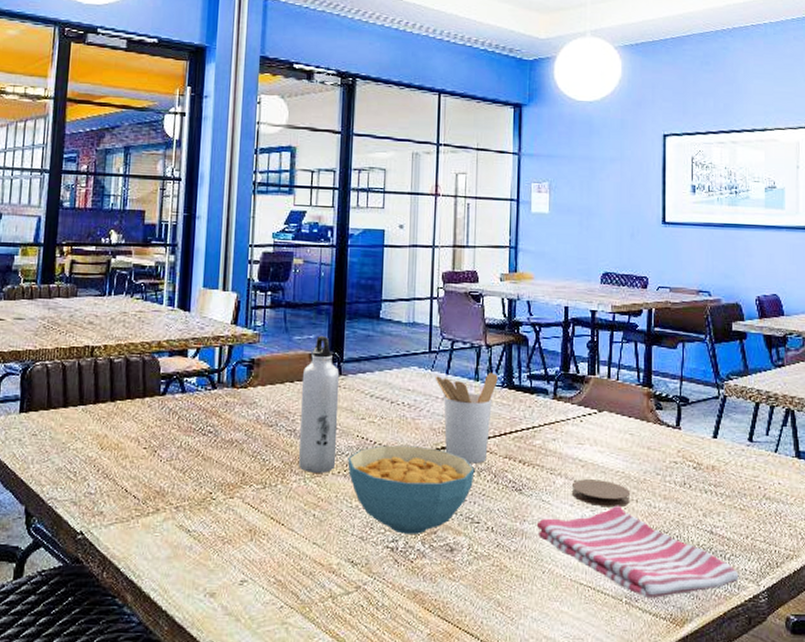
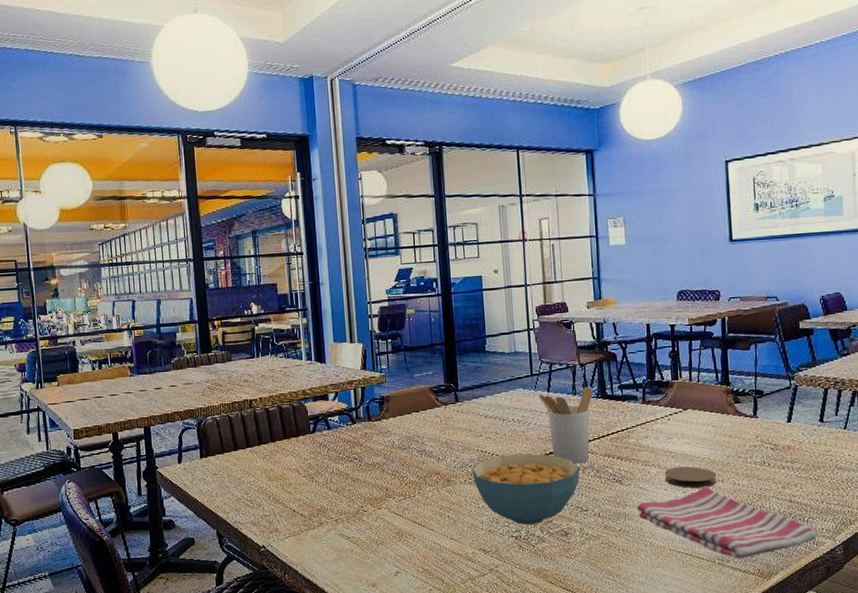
water bottle: present [298,335,340,473] -> none [426,371,462,483]

